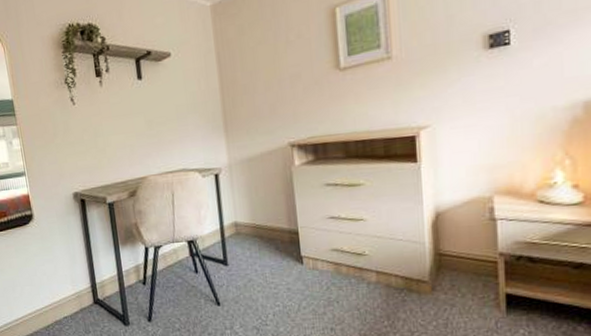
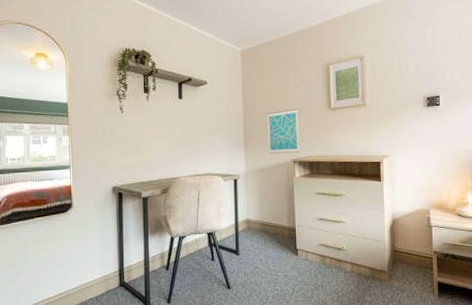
wall art: none [252,74,299,139] -> present [268,108,300,154]

